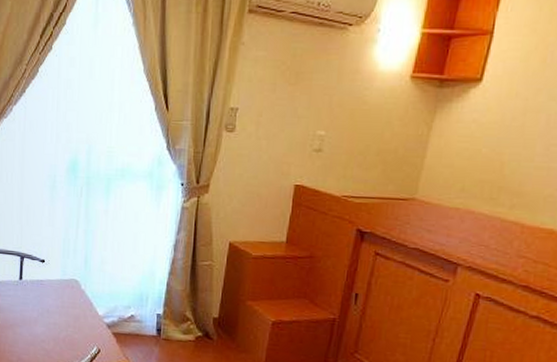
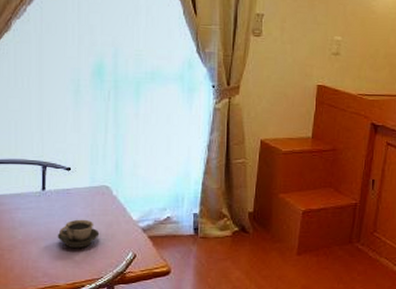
cup: none [30,309,68,338] -> present [57,219,100,248]

